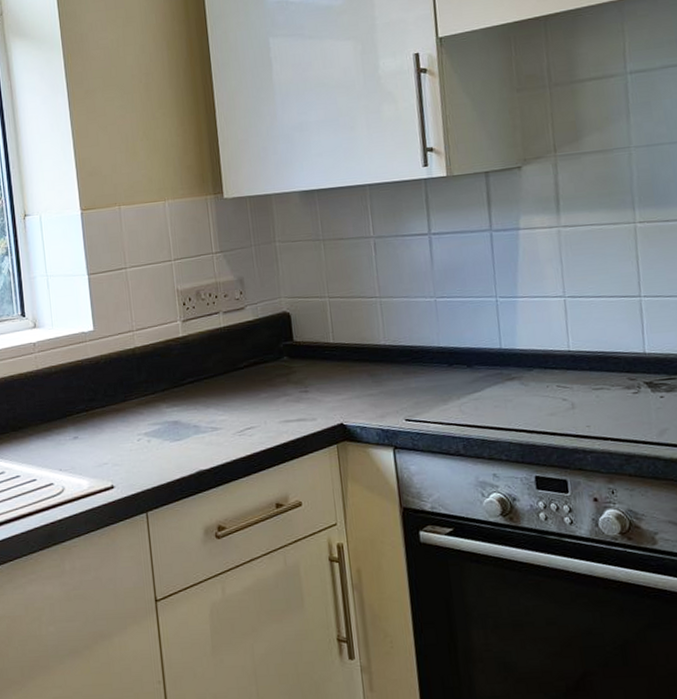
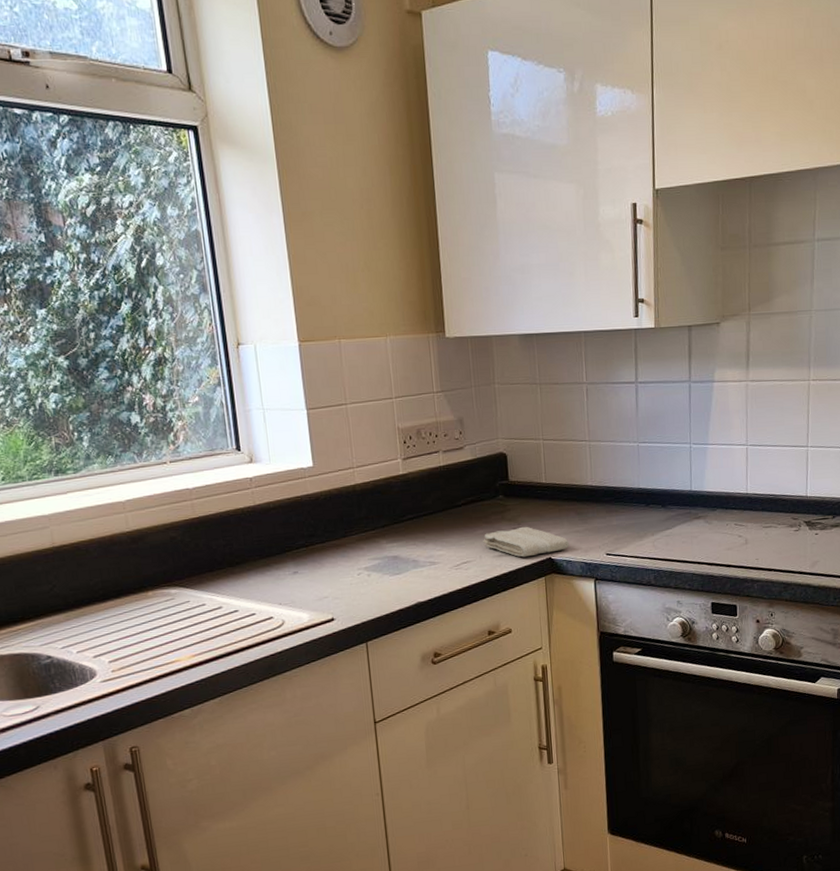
washcloth: none [267,389,363,423] -> present [483,526,569,558]

